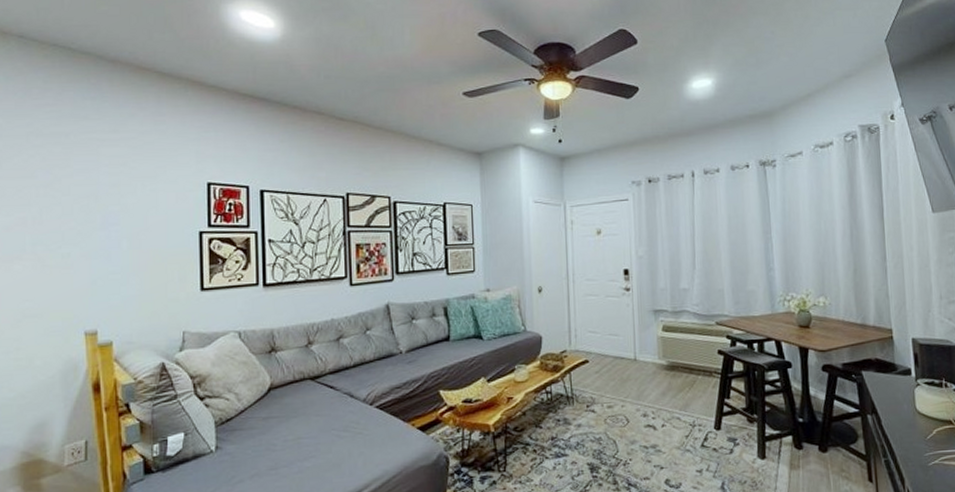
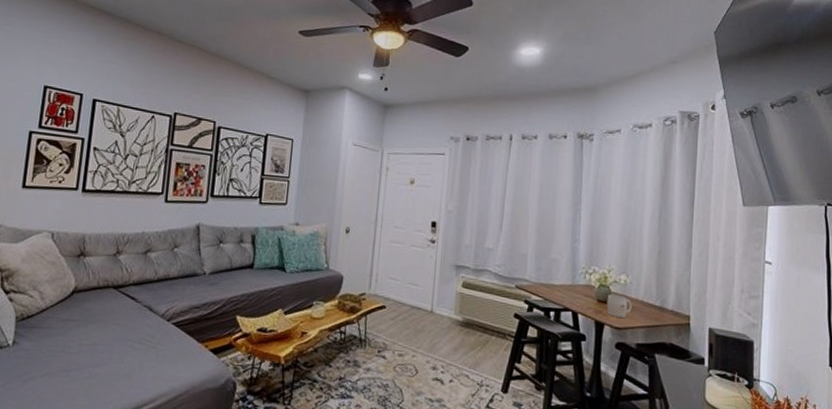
mug: none [808,317,834,341] -> present [606,294,632,319]

